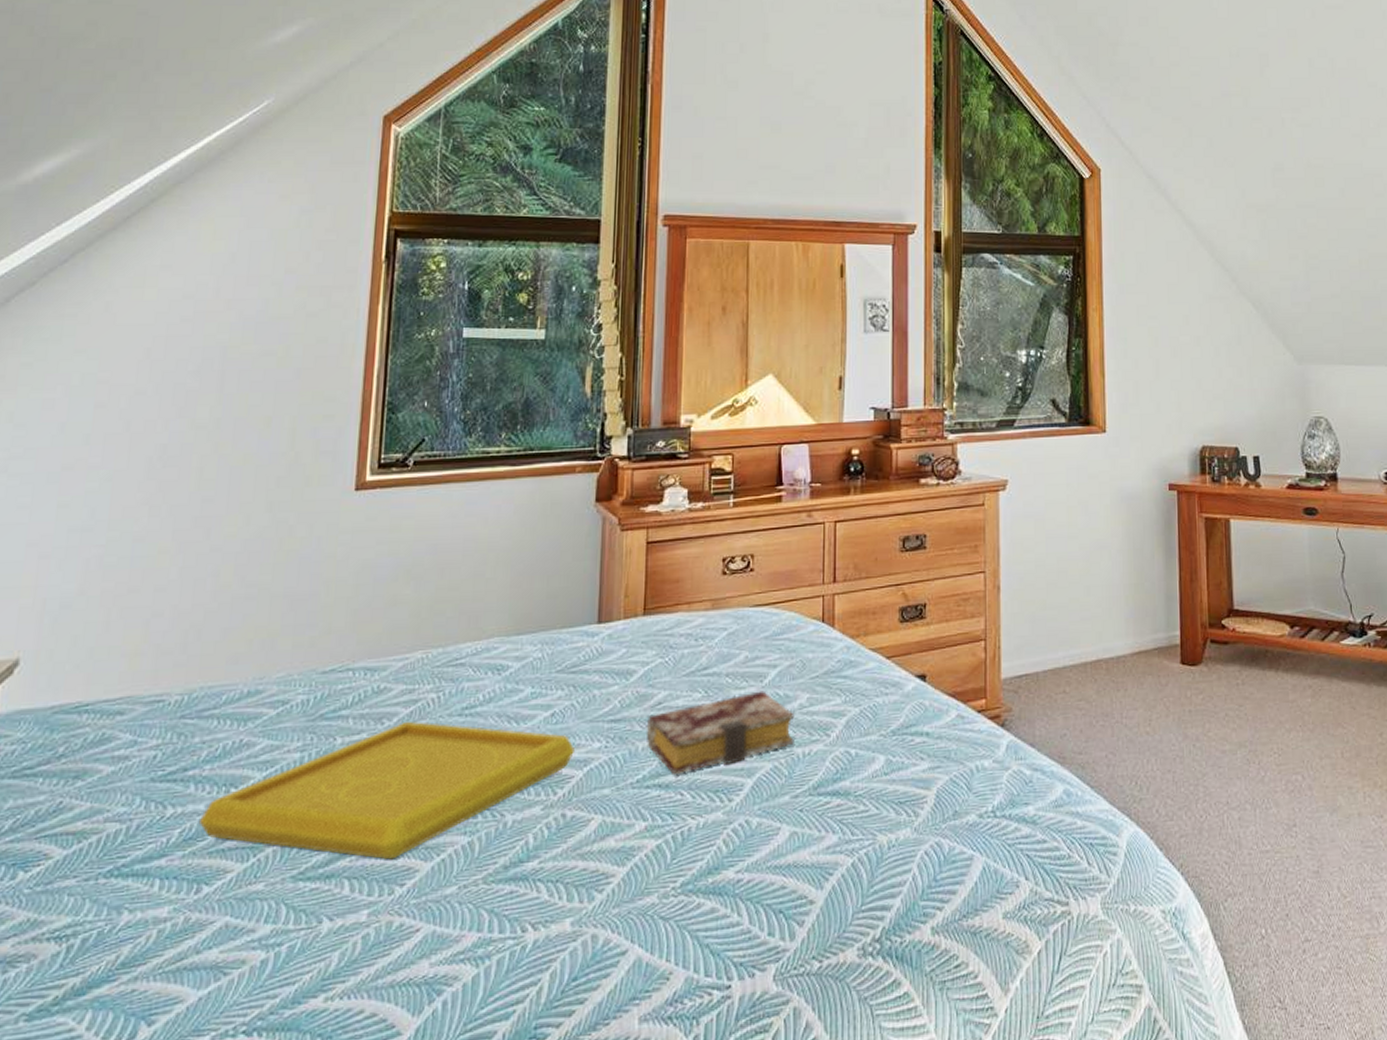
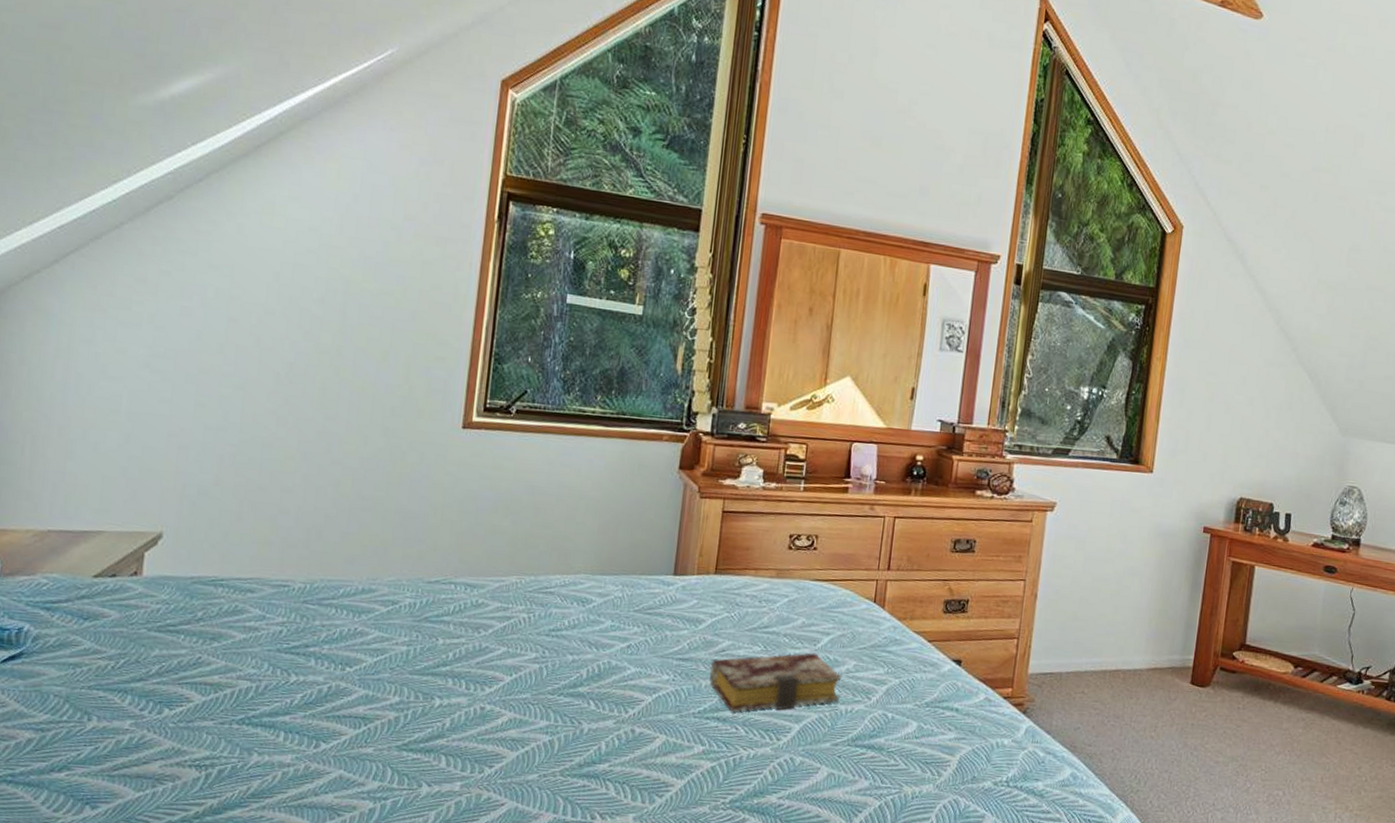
serving tray: present [200,721,574,860] -> none [319,633,646,745]

